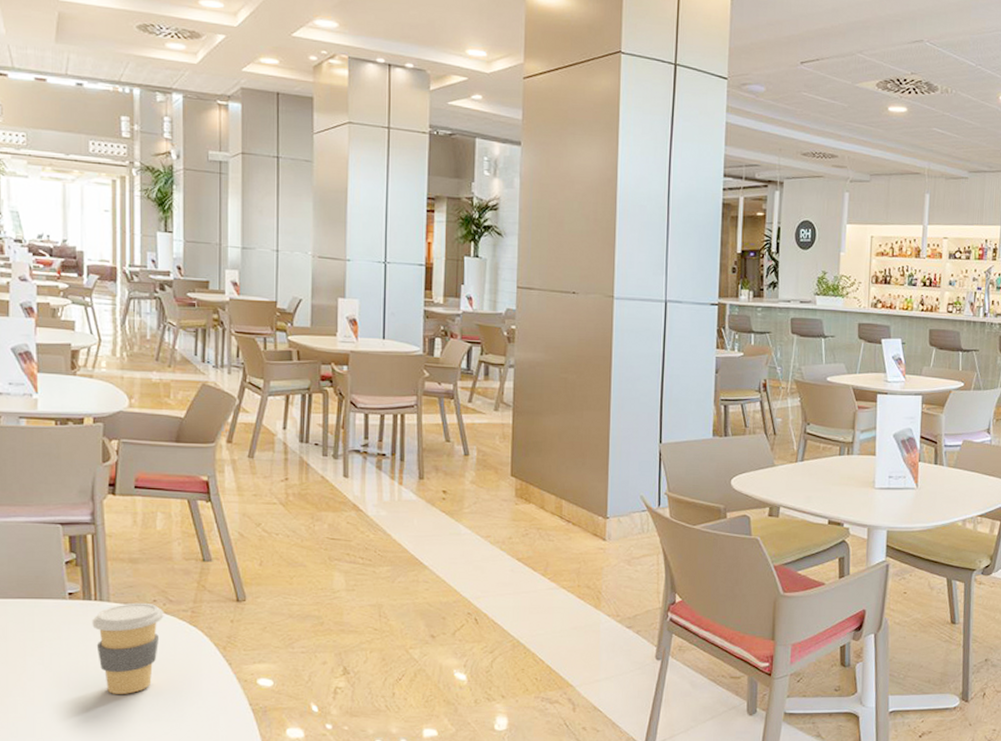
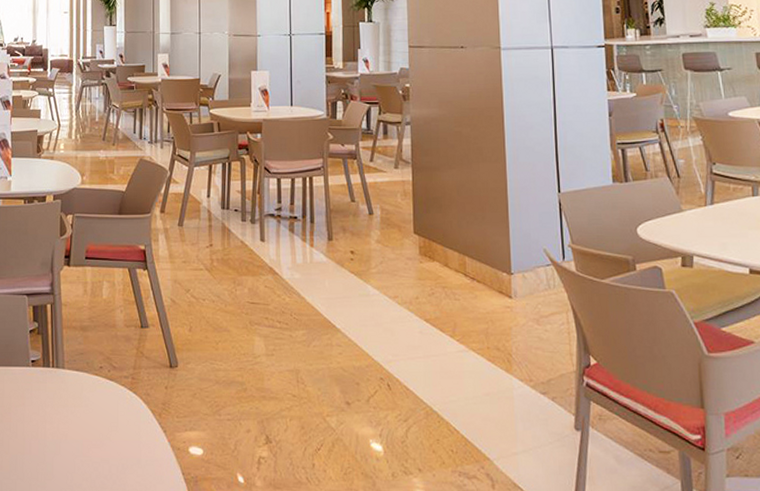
coffee cup: present [92,602,164,694] -> none [50,369,109,461]

